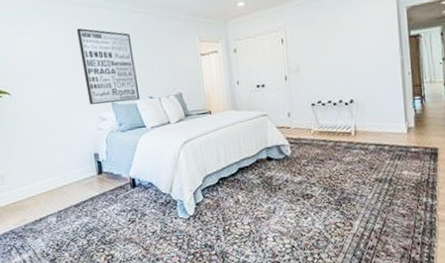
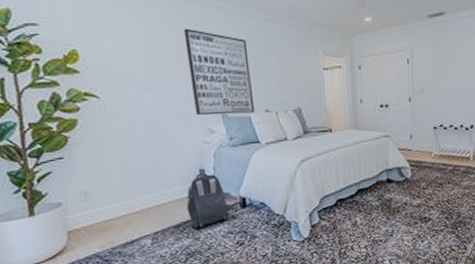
backpack: none [84,157,122,208] -> present [186,173,230,229]

